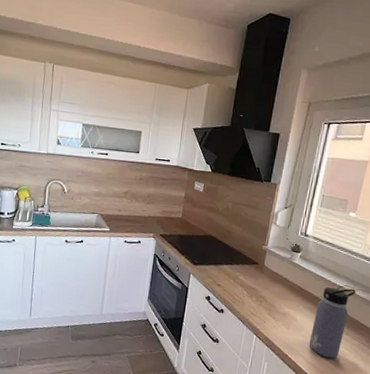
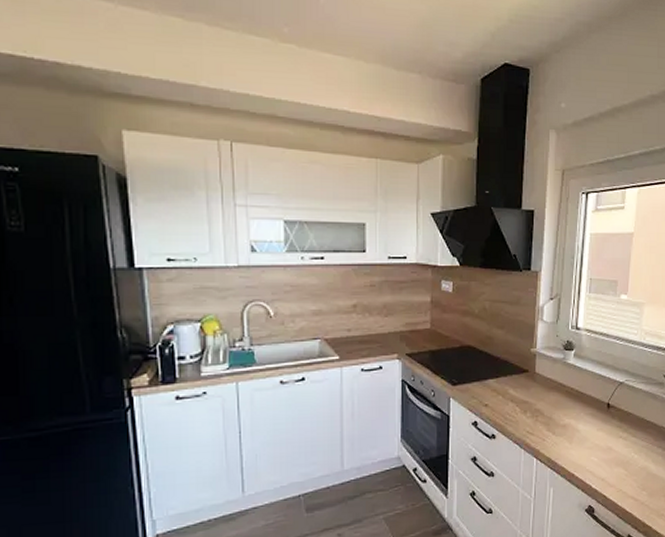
water bottle: present [309,287,356,359] -> none [595,382,638,468]

